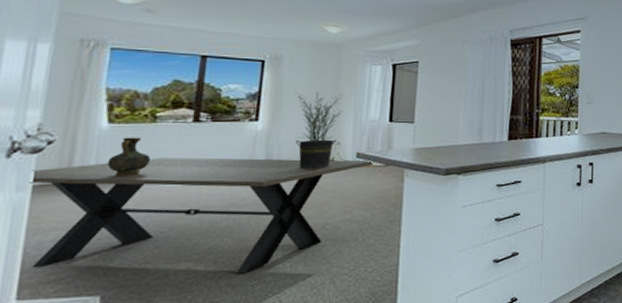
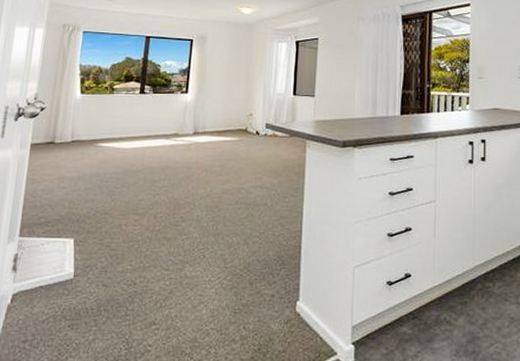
dining table: present [29,157,374,274] -> none [29,124,281,229]
ceramic jug: present [107,137,152,176] -> none [80,106,110,138]
potted plant: present [294,92,344,170] -> none [216,68,255,138]

